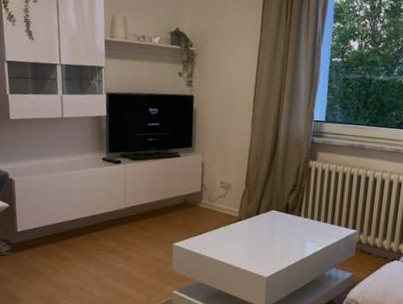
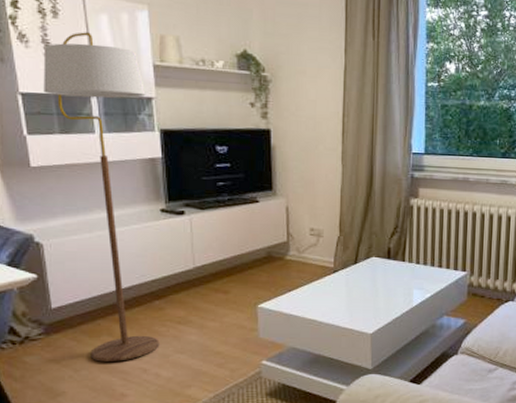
floor lamp: none [23,13,98,279] -> present [43,32,160,362]

